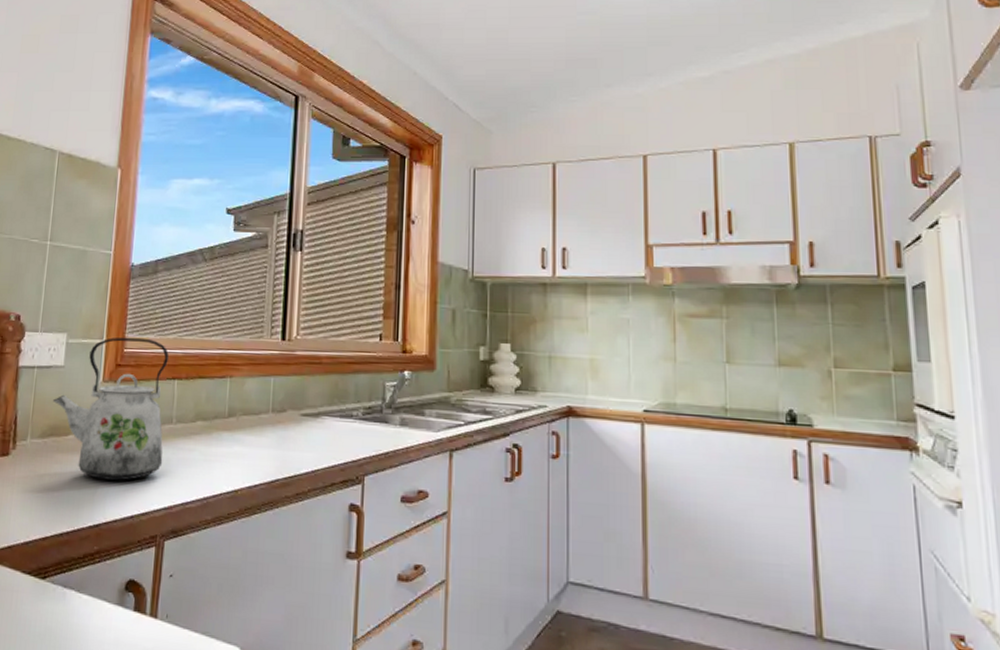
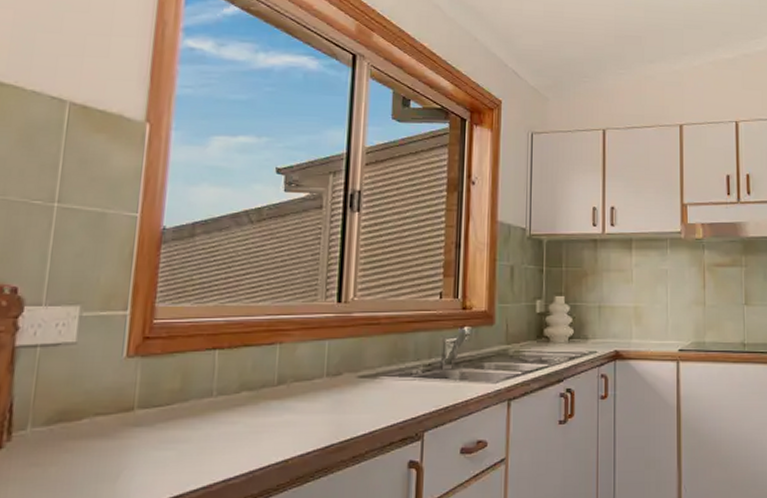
kettle: present [53,337,169,481] -> none [62,307,208,465]

